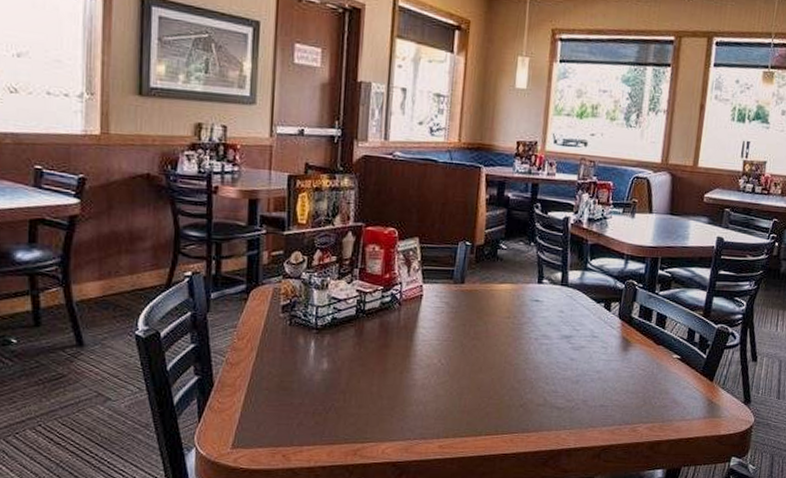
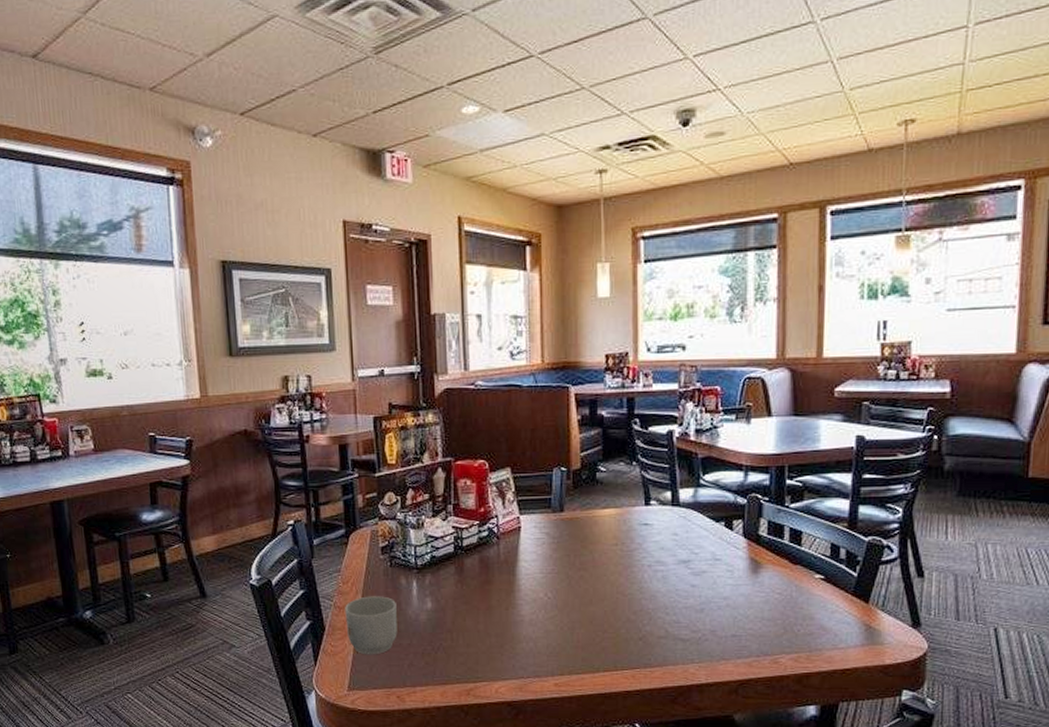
mug: none [236,354,292,413] -> present [345,596,397,655]

